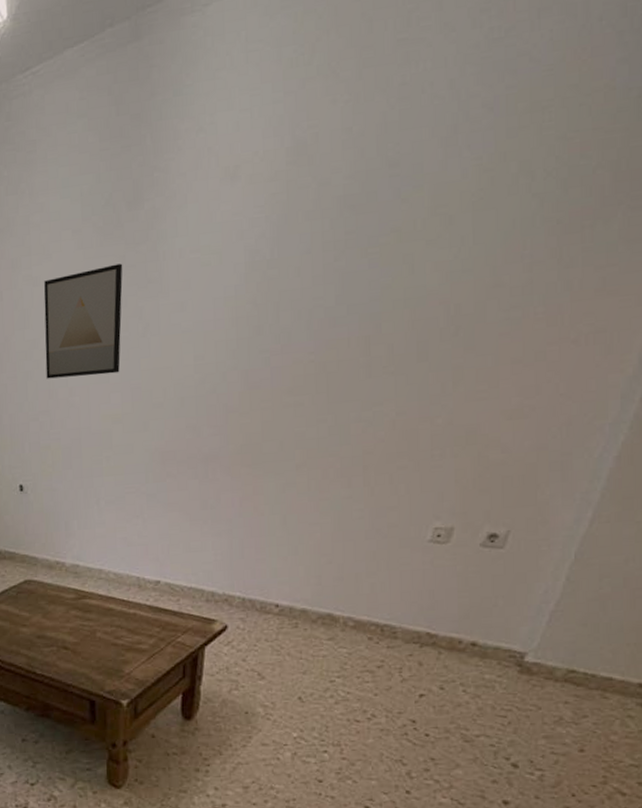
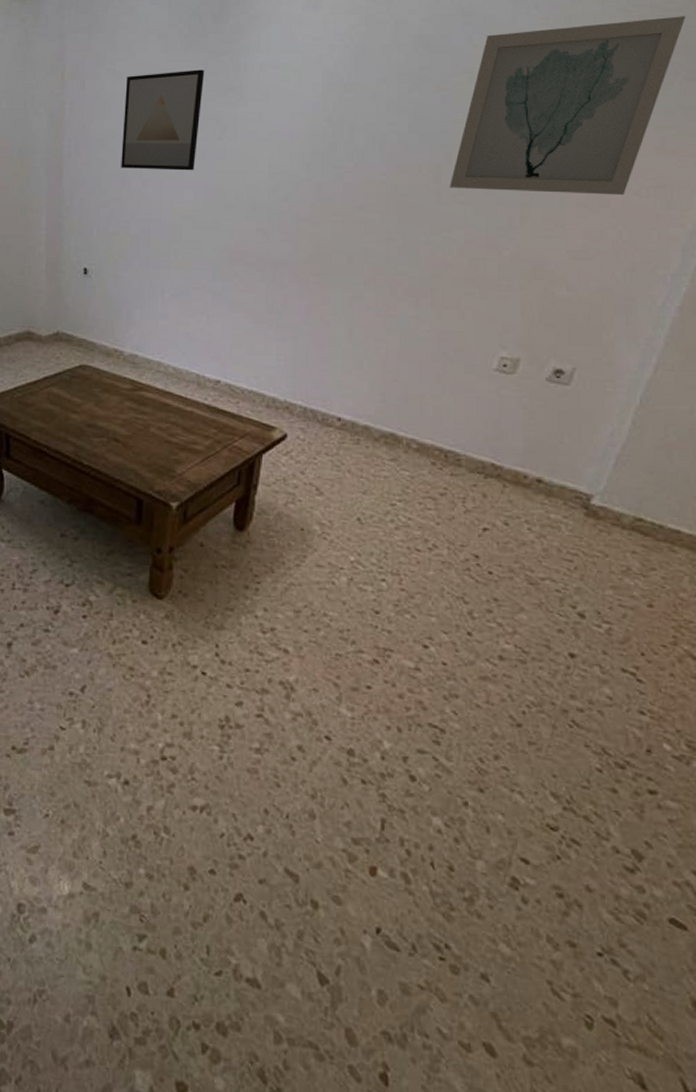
wall art: none [379,136,631,360] -> present [449,16,685,196]

